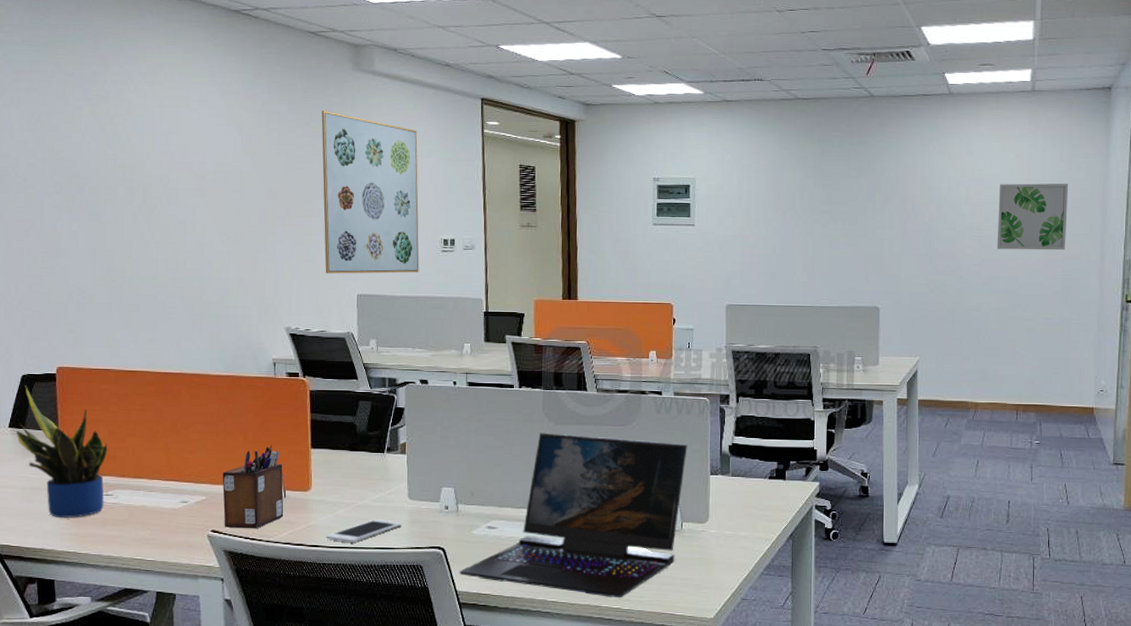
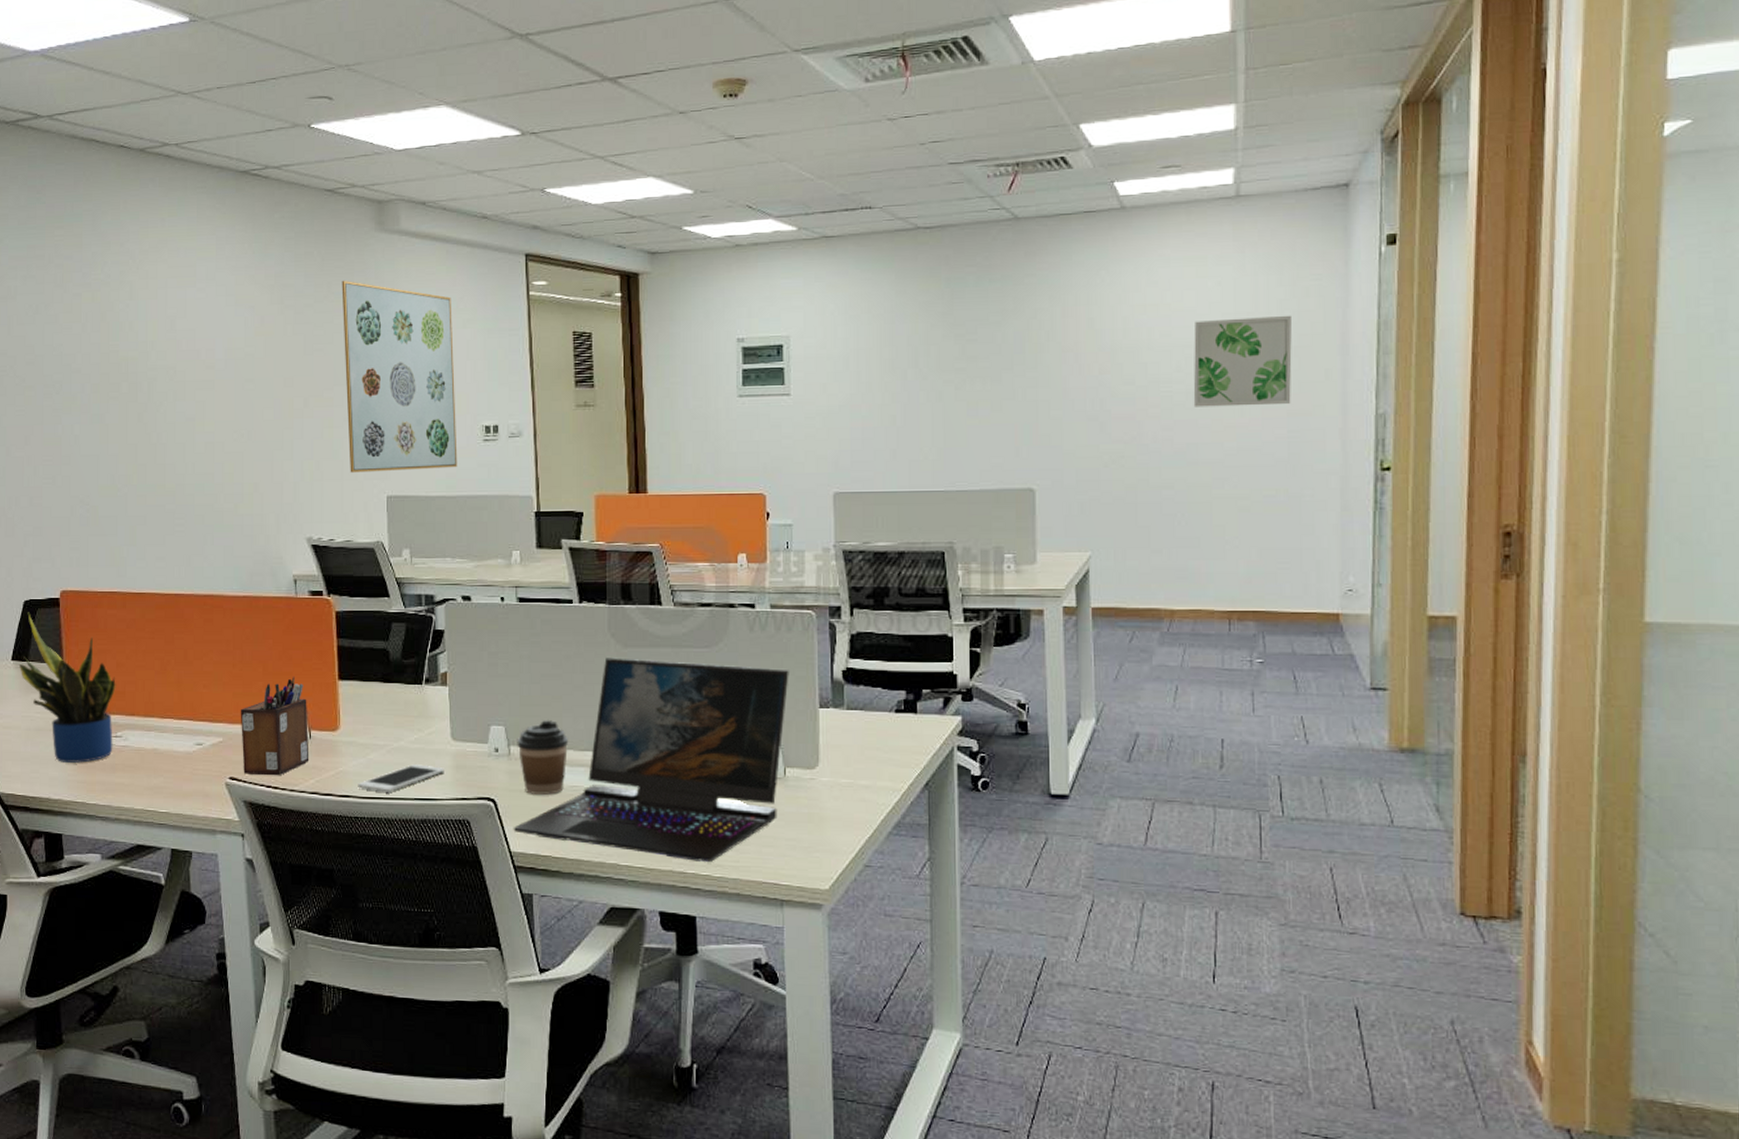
coffee cup: none [464,482,507,544] -> present [517,719,568,795]

